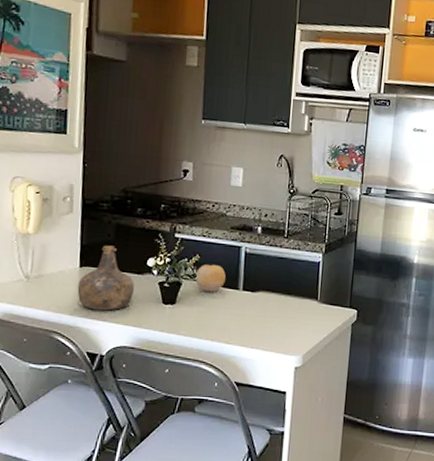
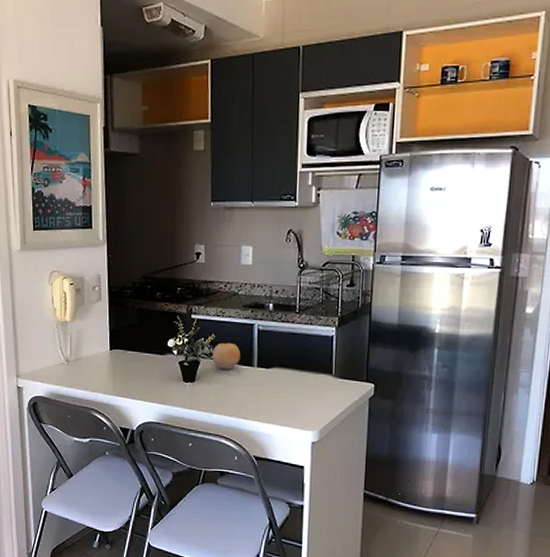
bottle: present [77,245,134,311] -> none [109,329,157,389]

